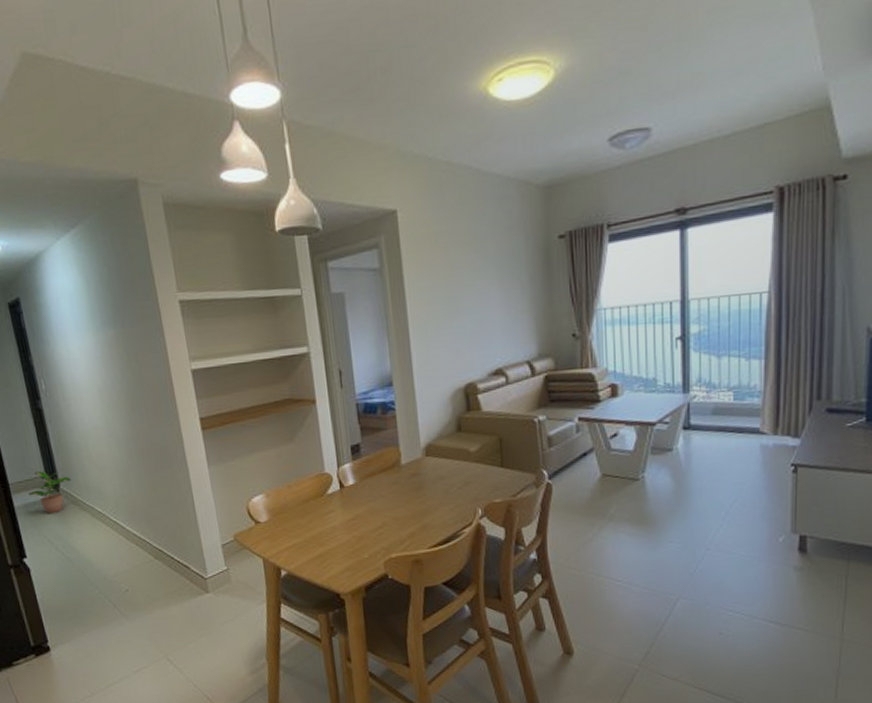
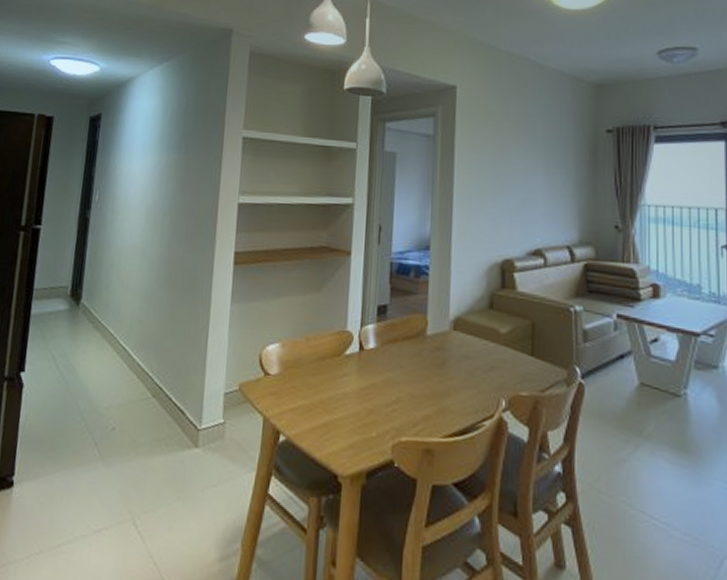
potted plant: present [29,471,72,514] -> none [49,280,95,328]

